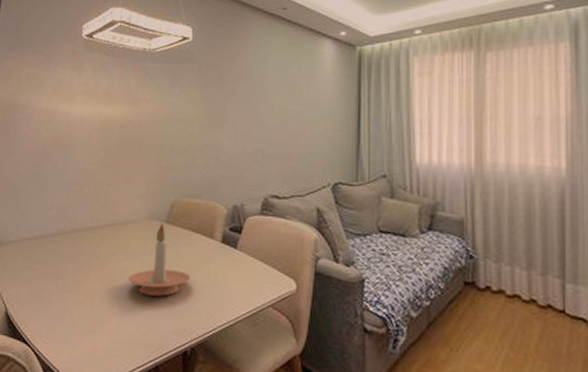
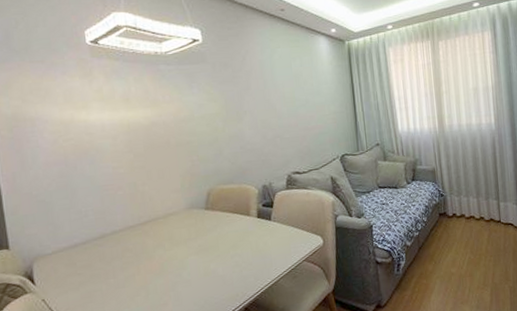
candle holder: present [128,222,191,296] -> none [178,210,236,275]

